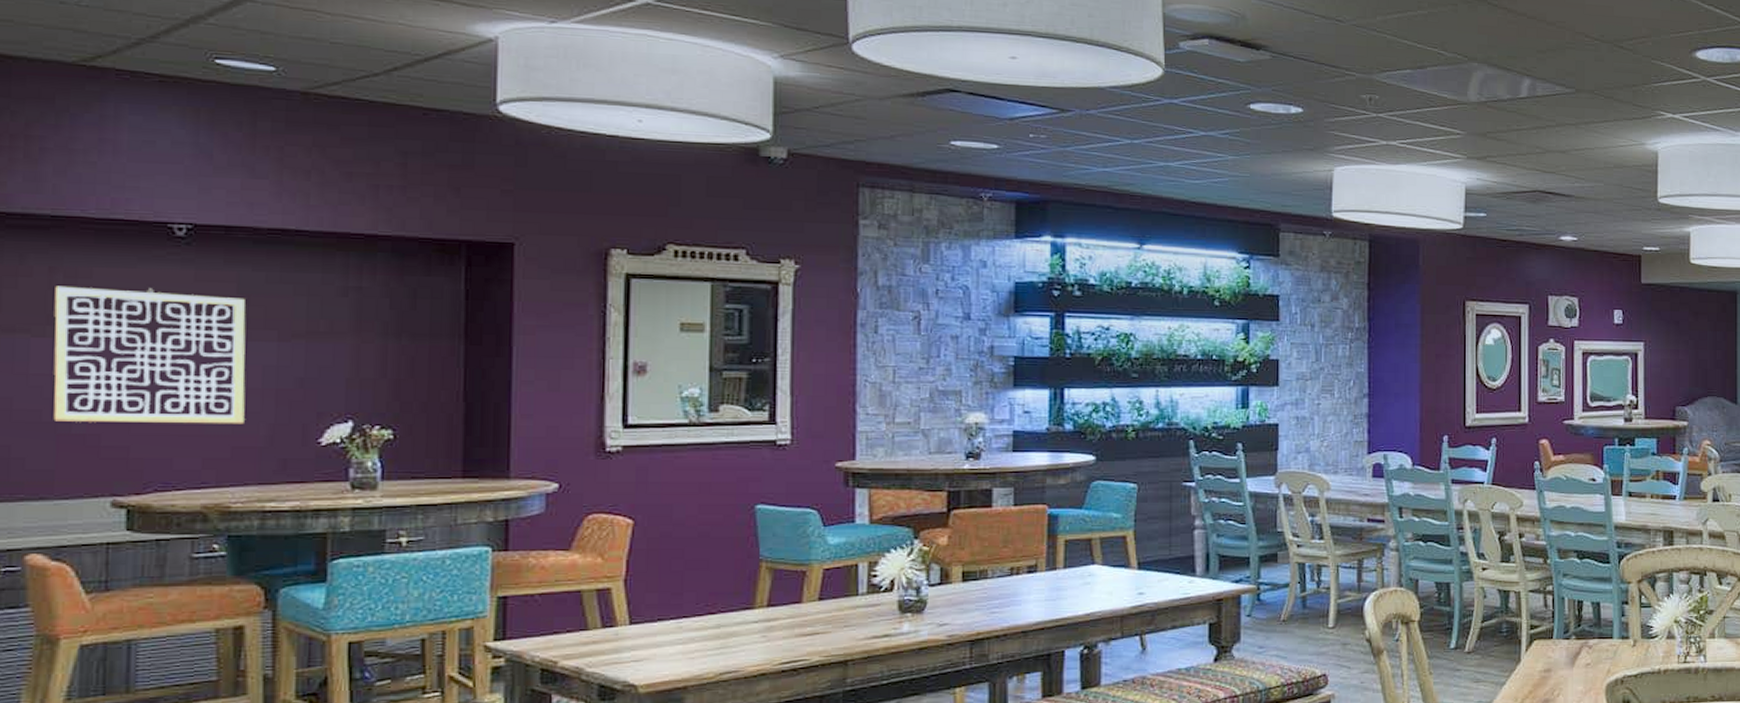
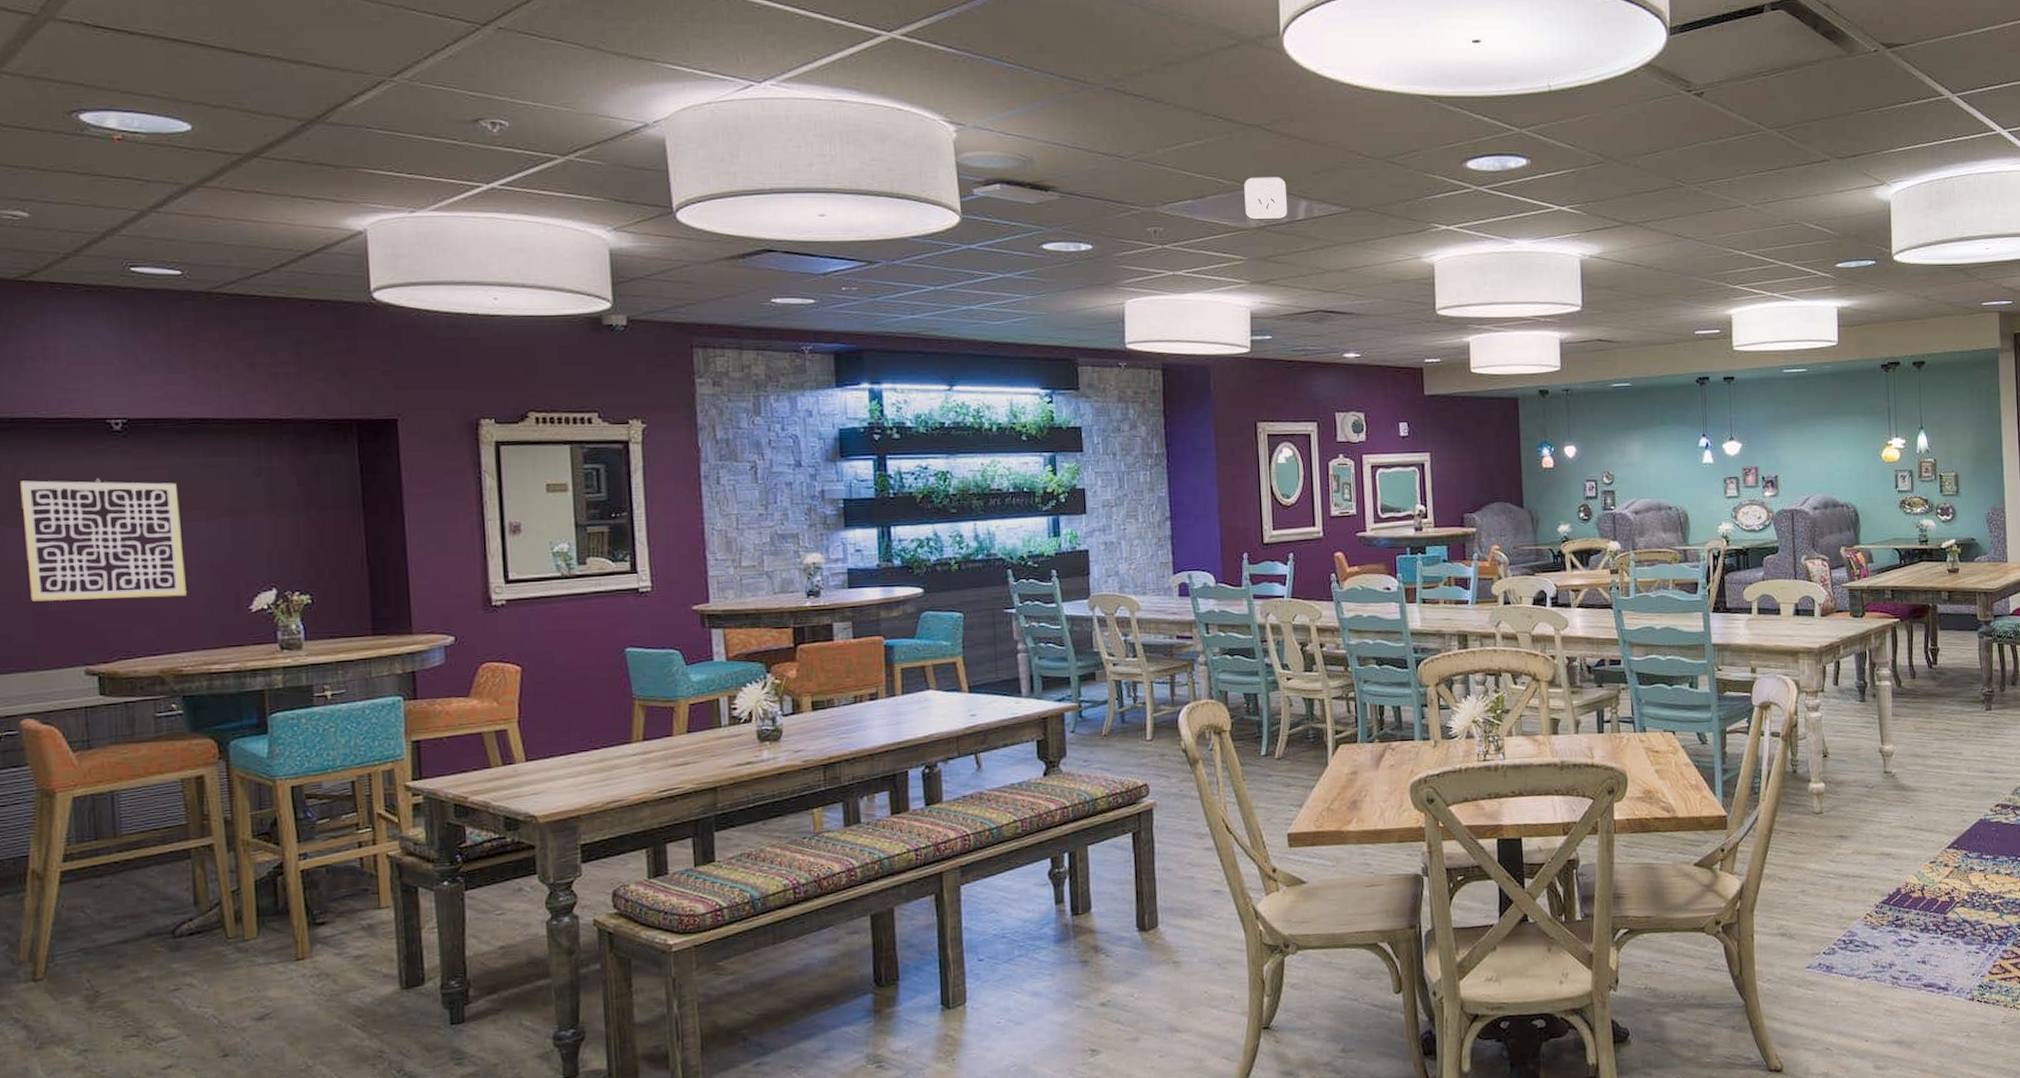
smoke detector: none [1466,51,1510,96] -> present [1244,177,1287,220]

